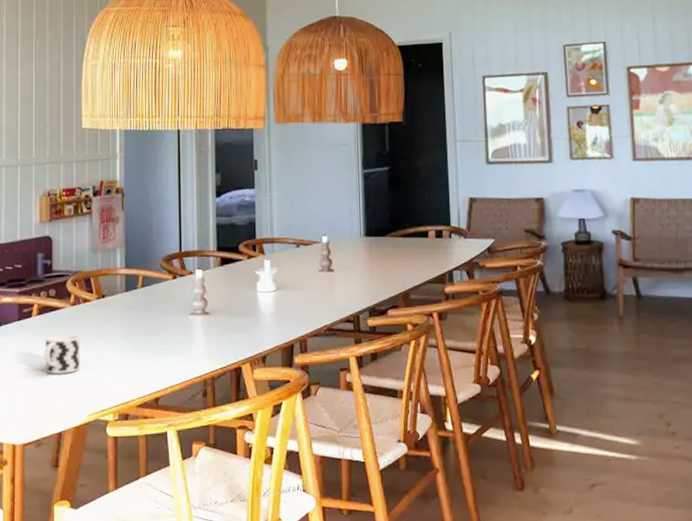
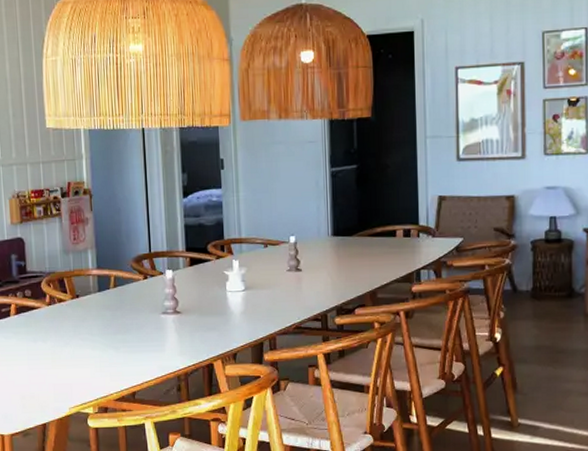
cup: present [44,335,81,374] -> none [24,333,60,370]

